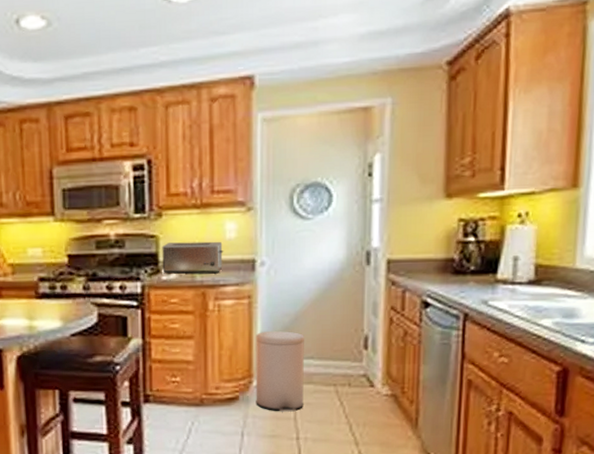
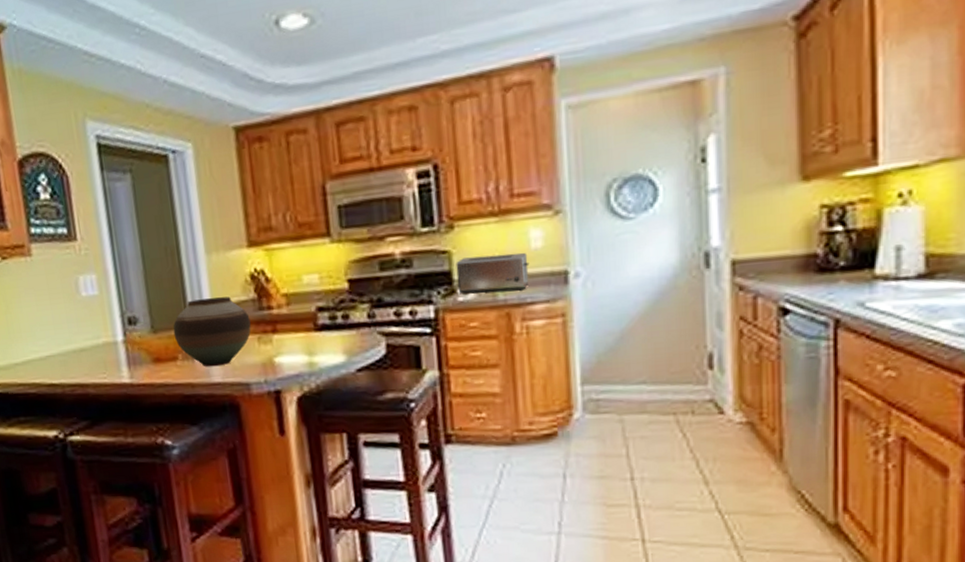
pedal bin: present [256,331,304,412] -> none [574,352,637,449]

